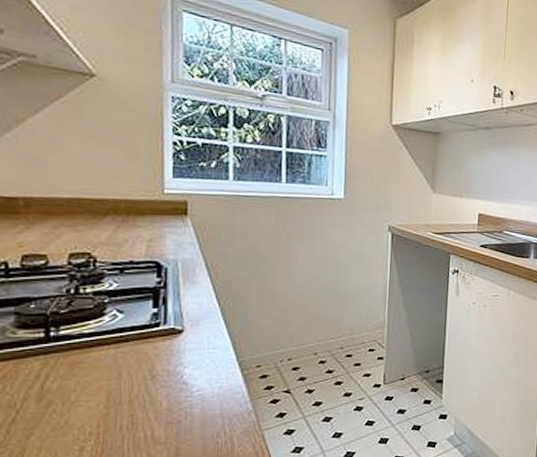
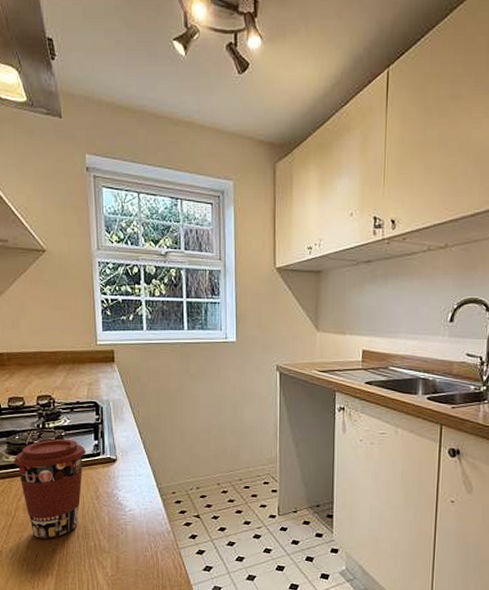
coffee cup: none [23,306,140,435] -> present [13,438,87,539]

